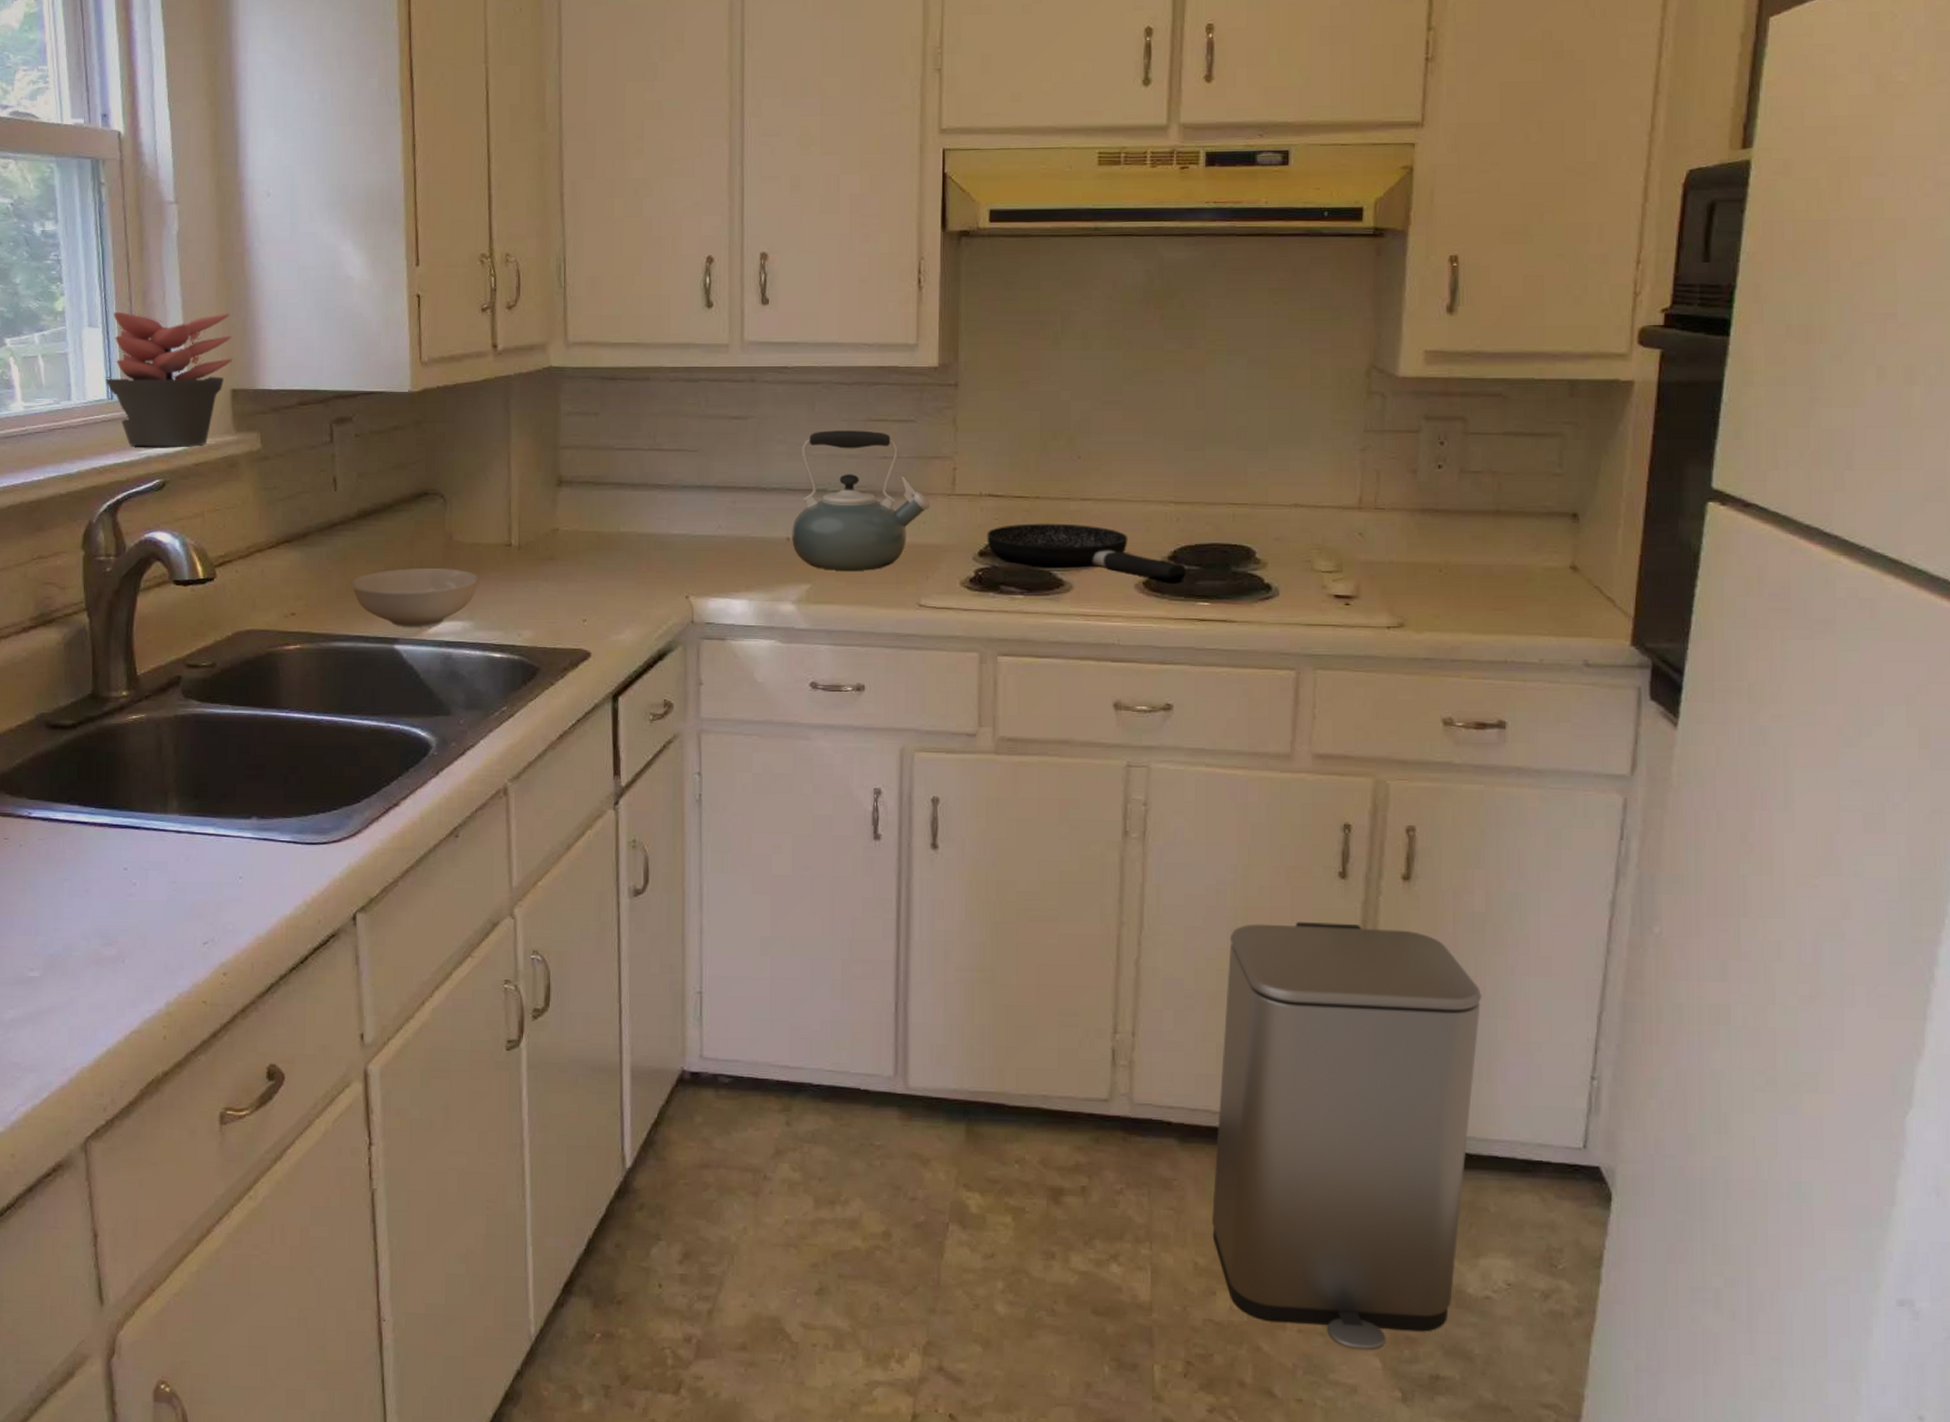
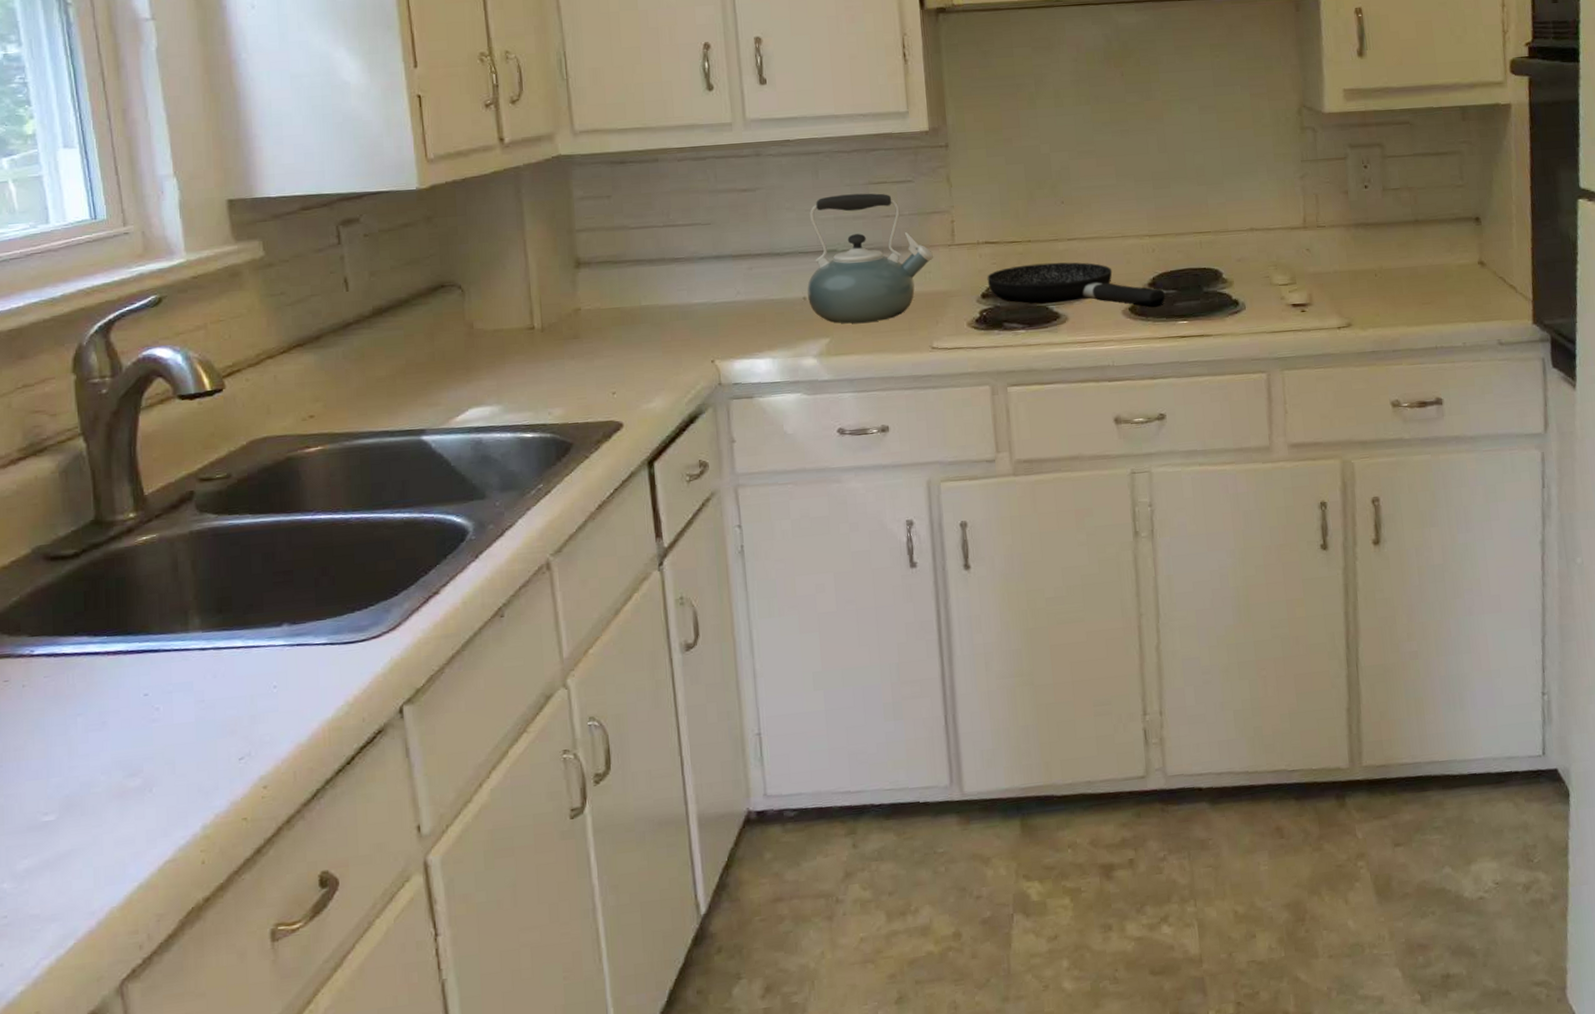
succulent plant: present [105,311,234,447] -> none [86,124,228,265]
bowl: present [351,568,479,627] -> none [371,356,504,418]
pedal bin: present [1212,922,1482,1351] -> none [1235,588,1452,965]

